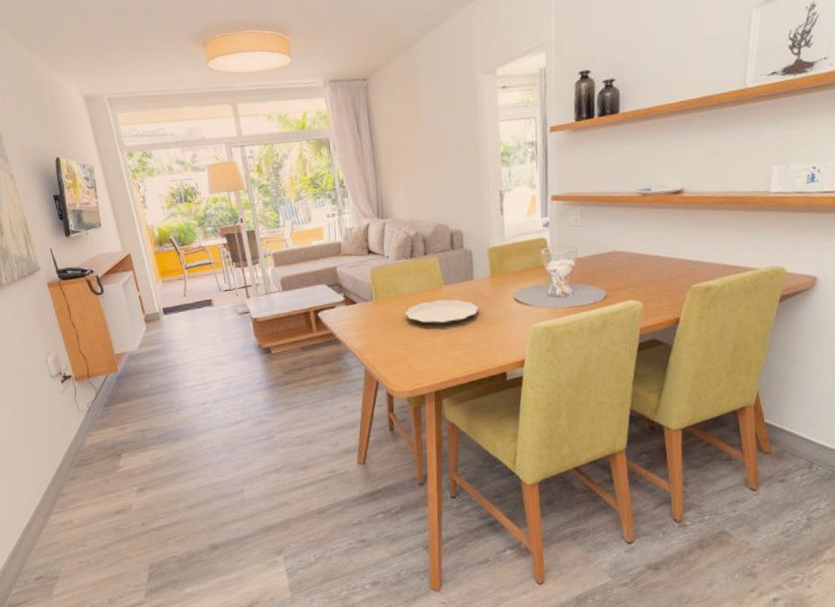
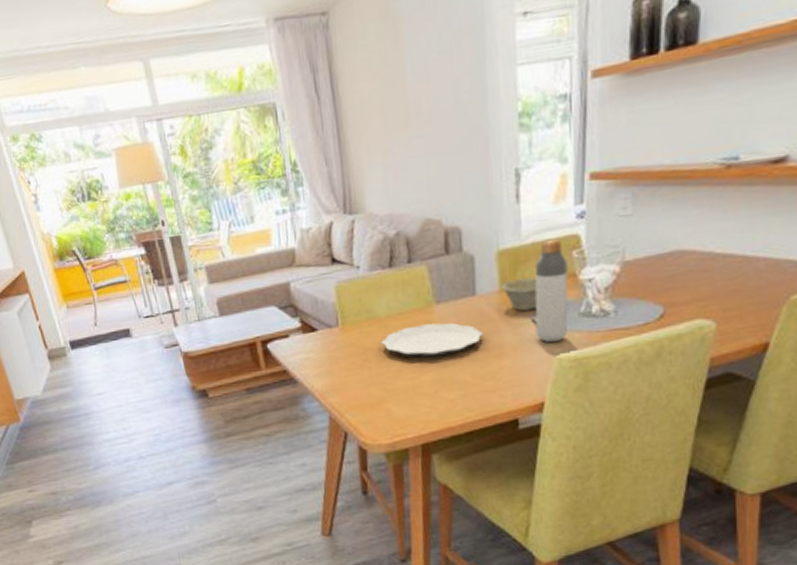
bowl: none [492,268,518,292] -> present [501,277,538,312]
bottle: none [515,240,540,316] -> present [534,238,568,343]

